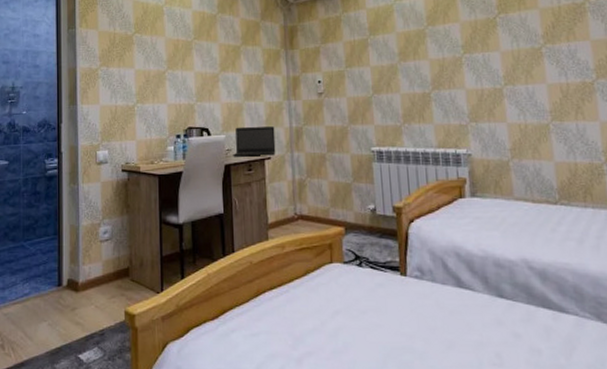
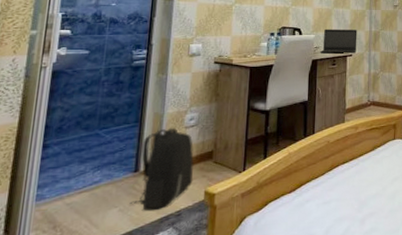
backpack: none [57,241,113,327] -> present [129,127,195,211]

